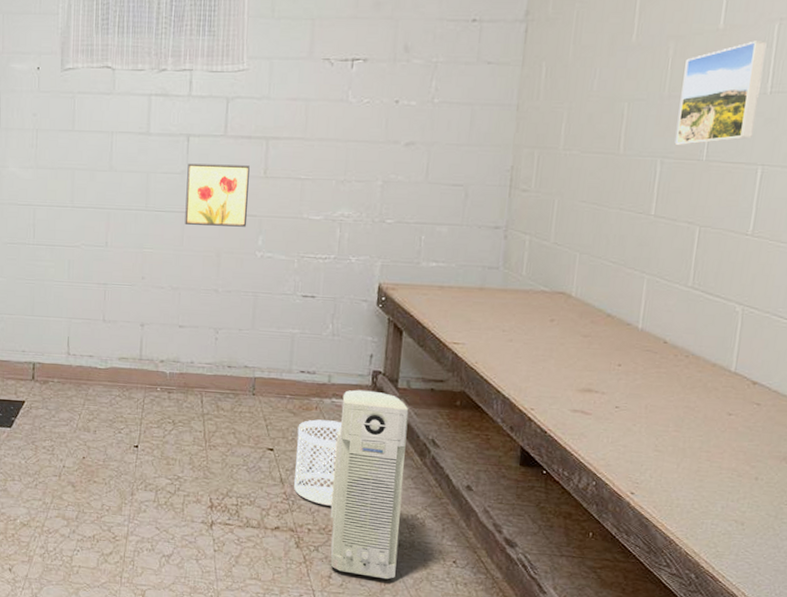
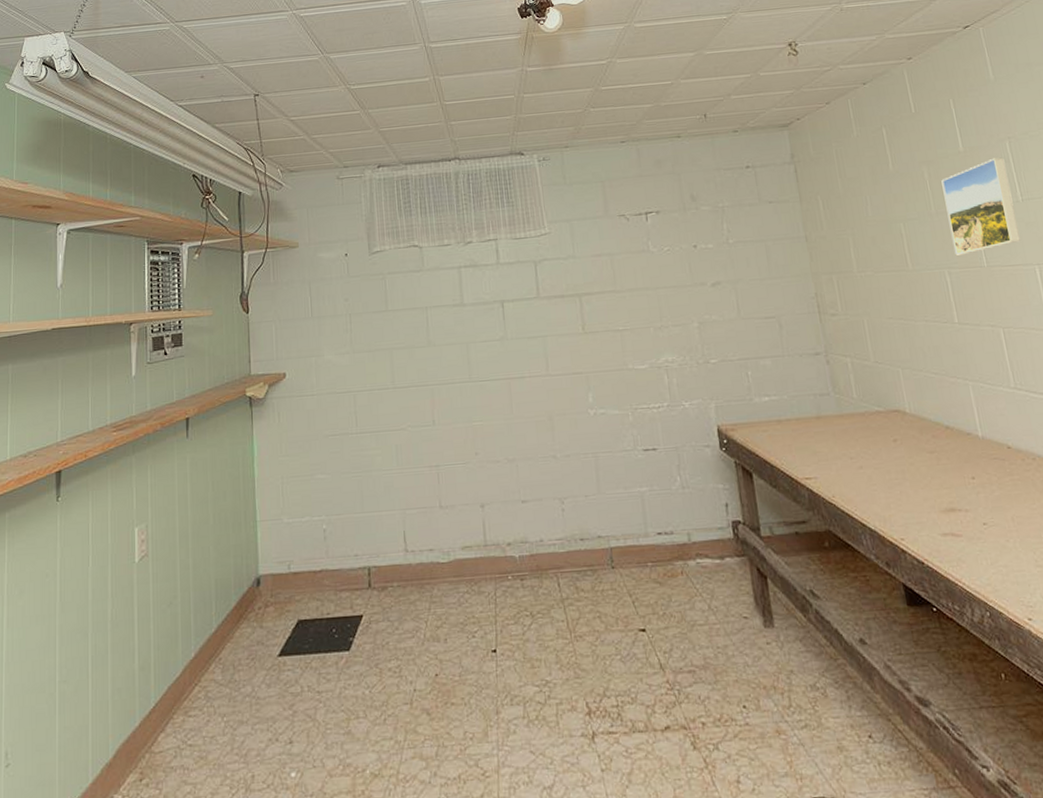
wall art: present [185,163,250,227] -> none [506,324,575,391]
waste basket: present [294,419,341,506] -> none [666,584,722,690]
air purifier: present [329,389,409,580] -> none [706,544,811,773]

